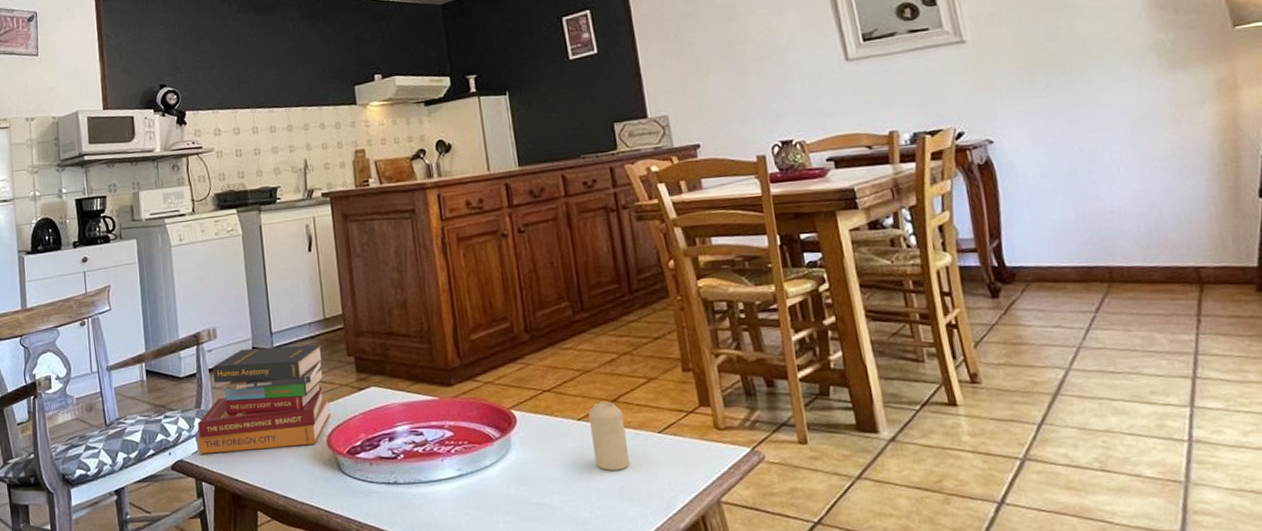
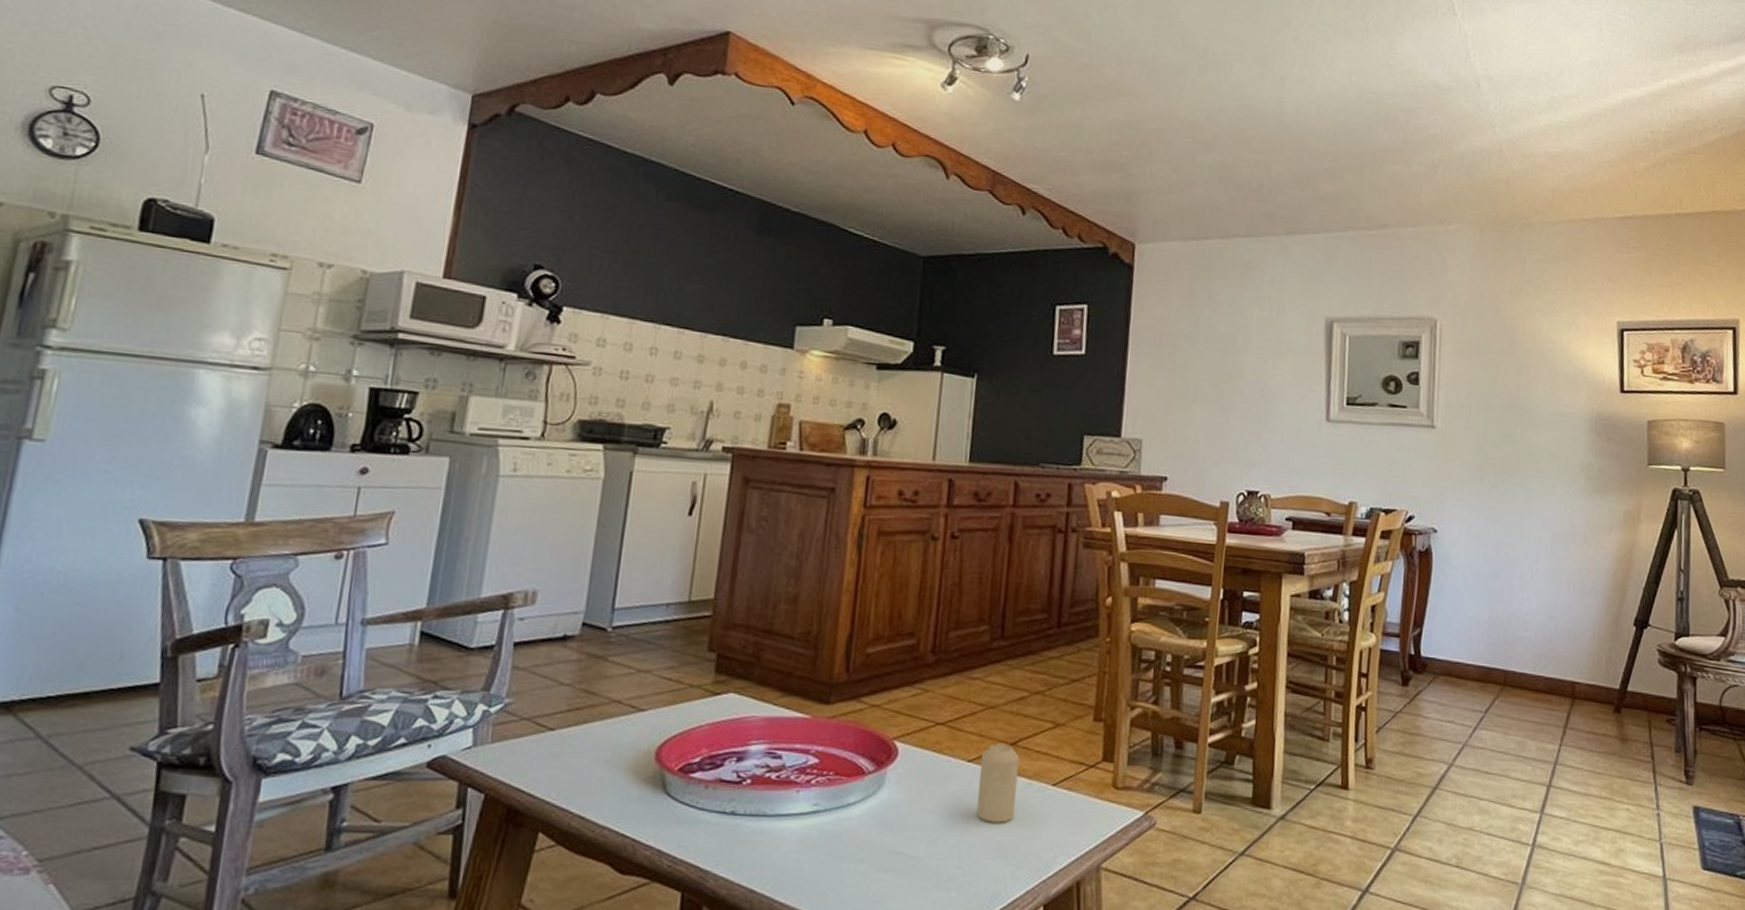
books: present [198,344,331,454] -> none [473,623,676,755]

